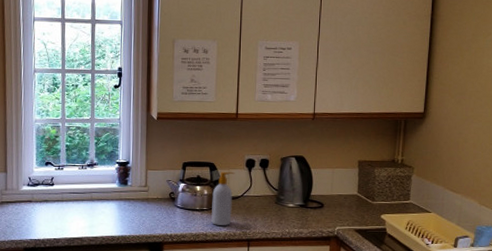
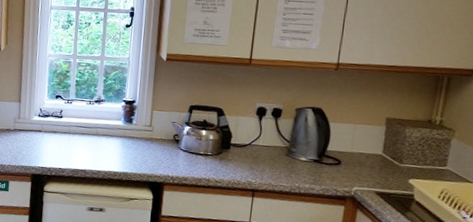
soap bottle: present [211,171,235,226] -> none [215,117,244,173]

